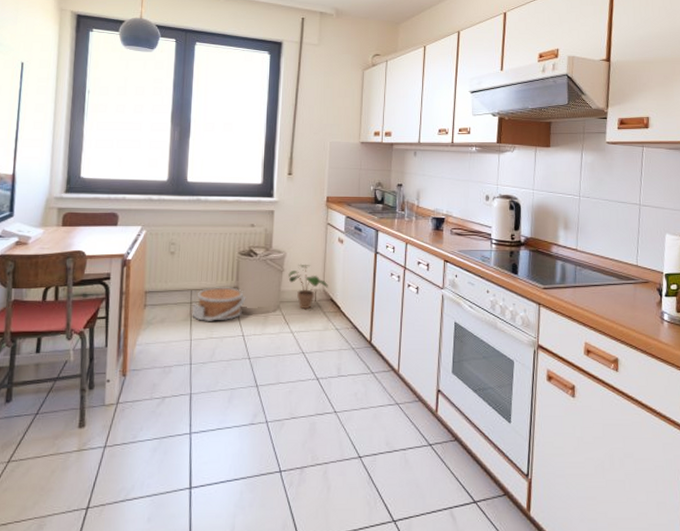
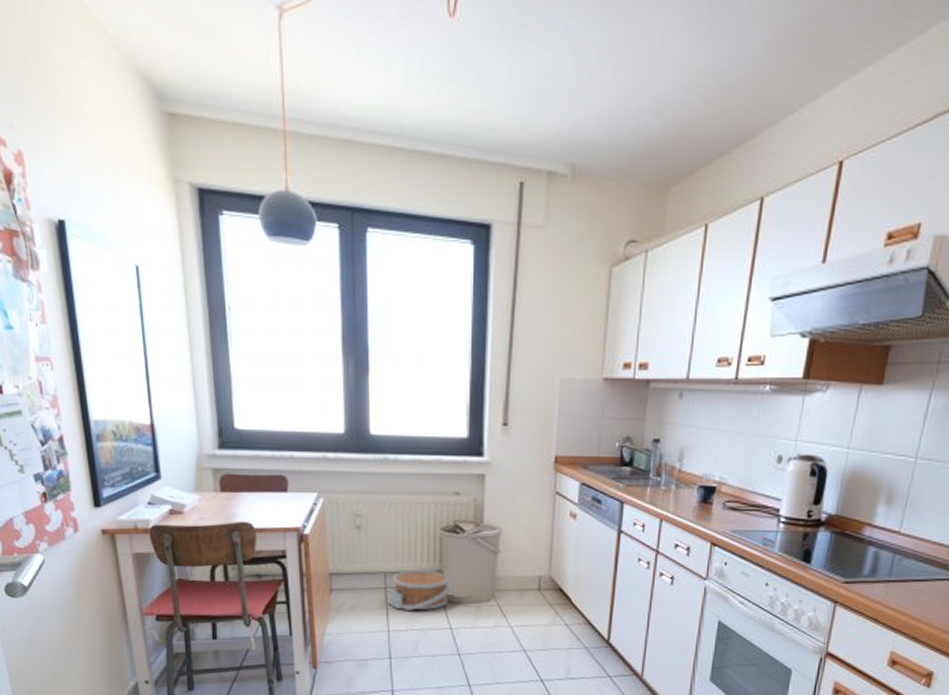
potted plant: present [288,264,328,310] -> none [505,543,556,601]

